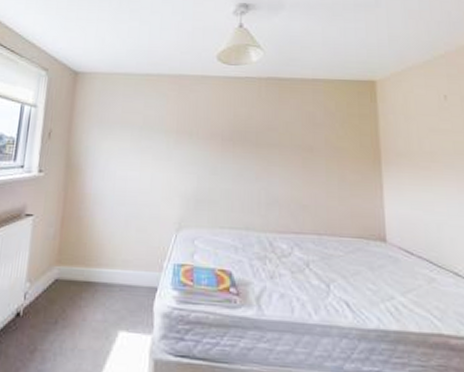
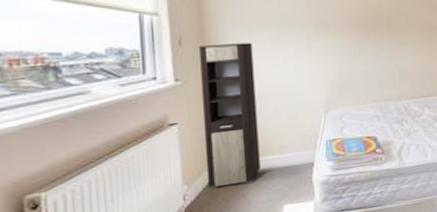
cabinet: none [48,140,113,295] -> present [199,42,261,189]

